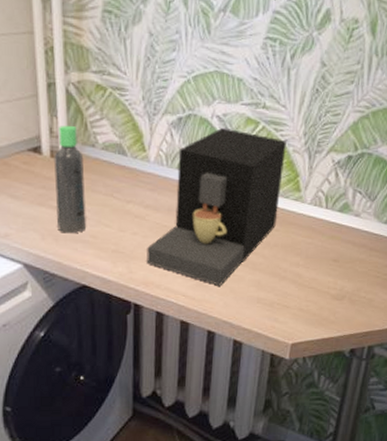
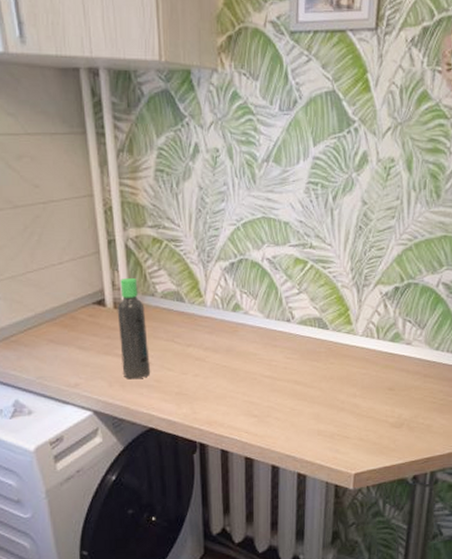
coffee maker: present [146,127,286,286] -> none [209,269,335,421]

